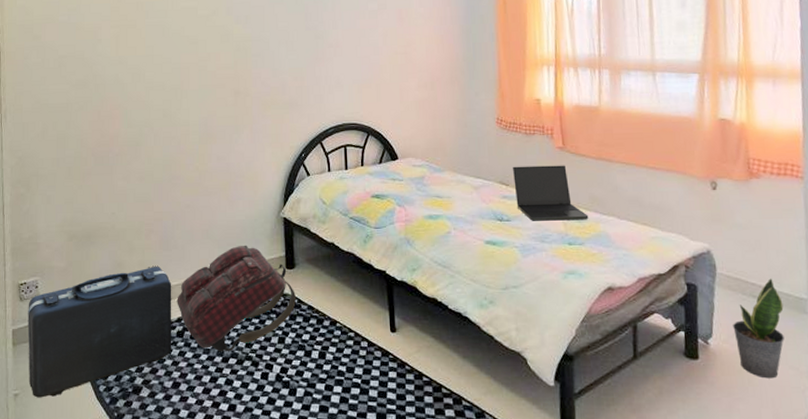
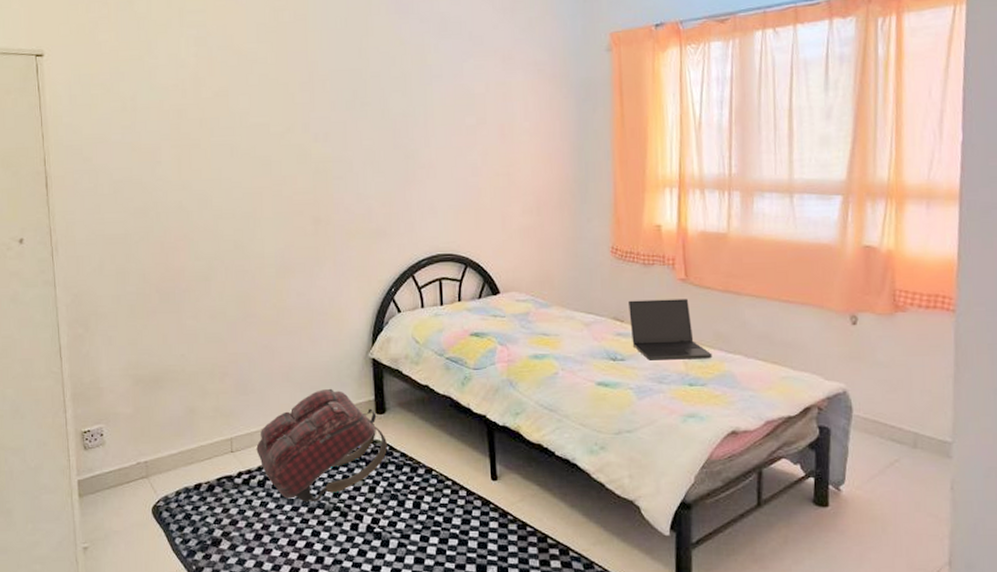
suitcase: present [27,267,172,398] -> none [93,412,253,551]
potted plant: present [733,278,784,379] -> none [868,420,925,527]

